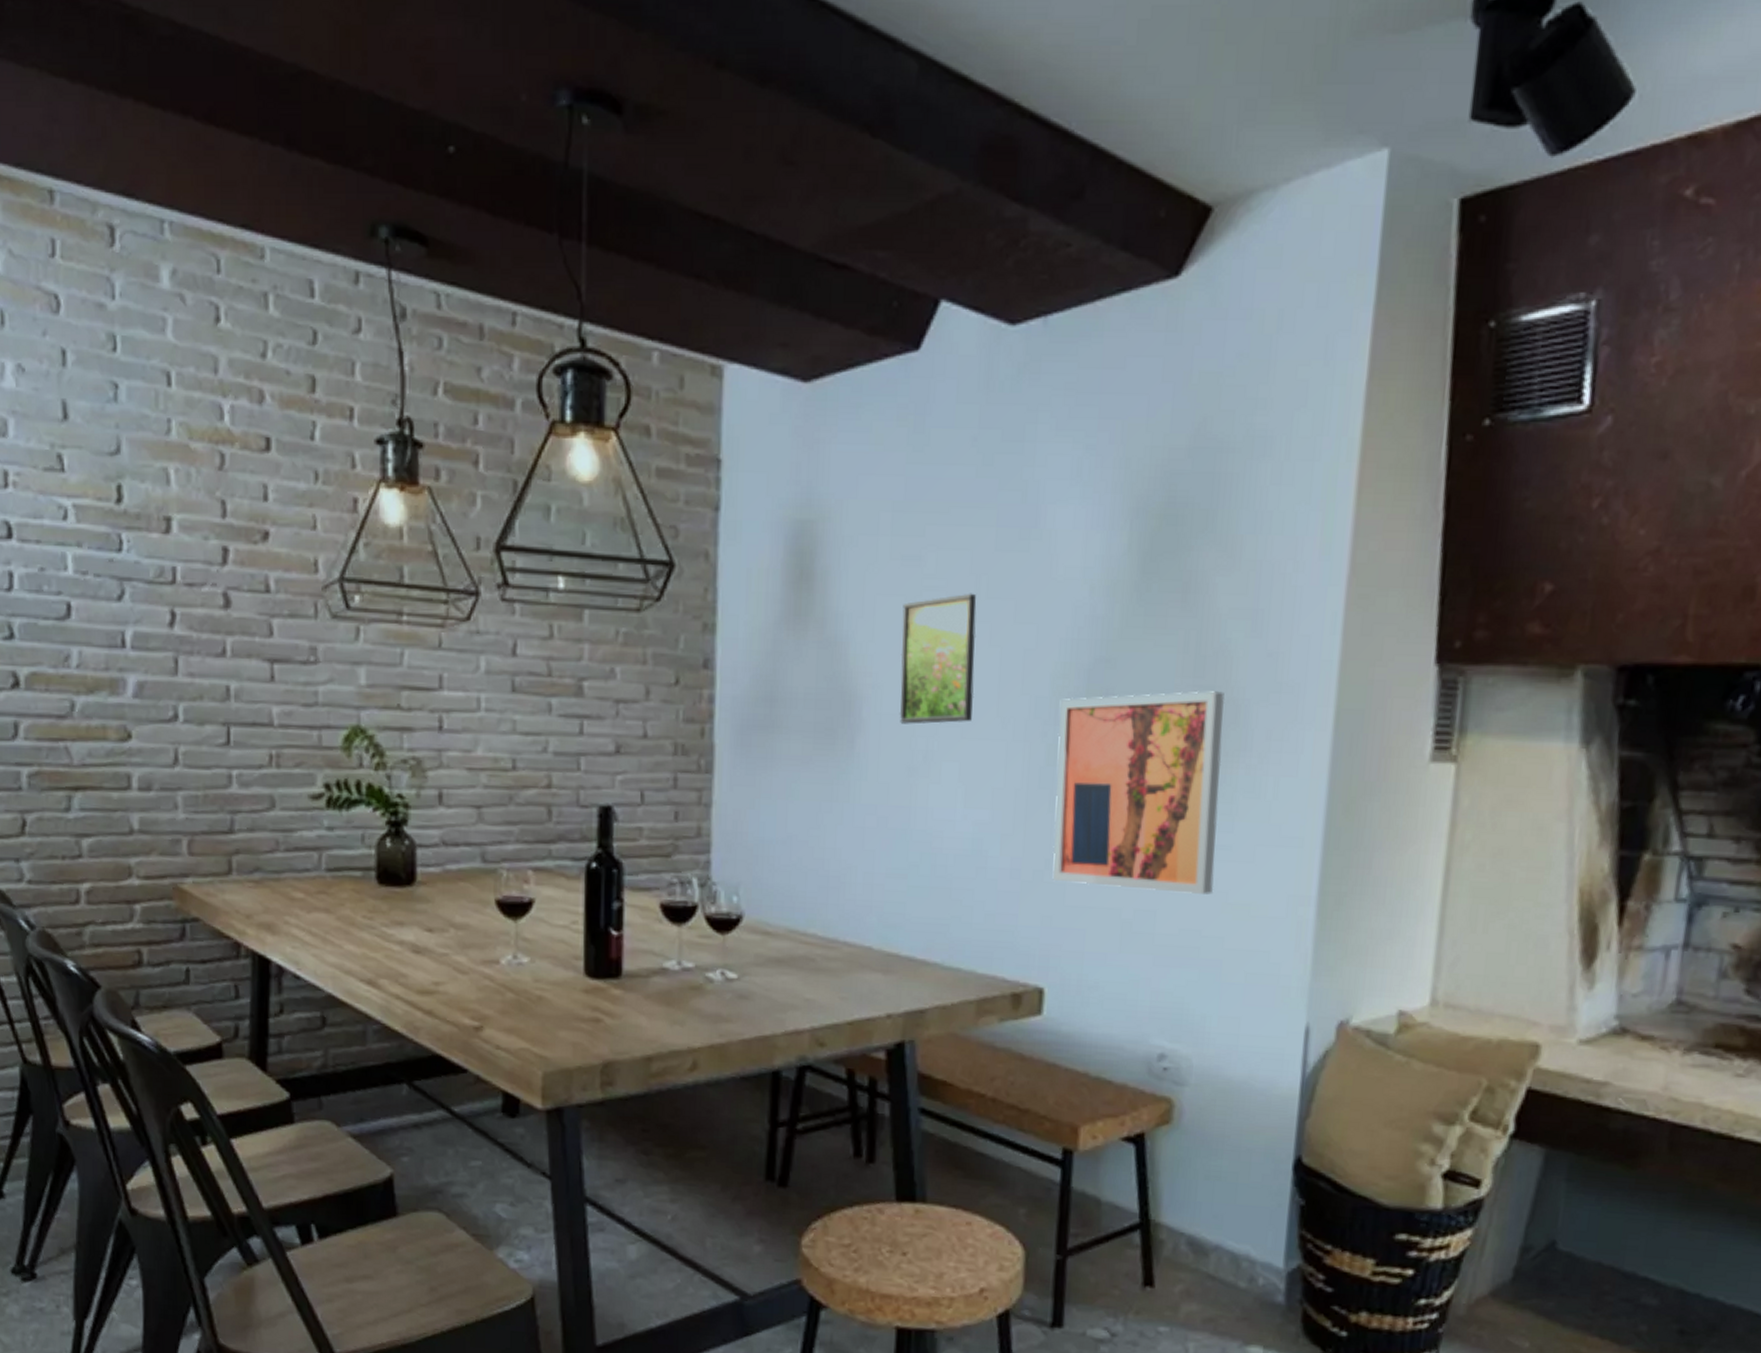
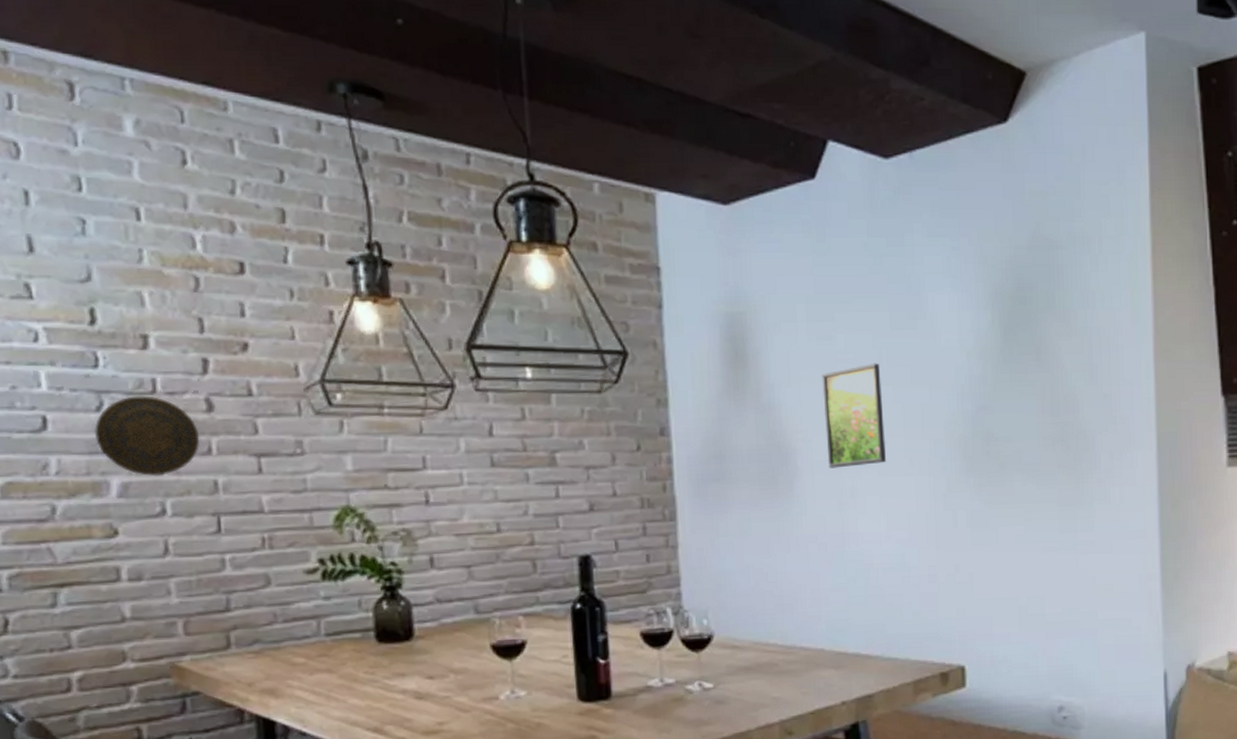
decorative plate: none [115,585,215,677] -> present [94,395,200,477]
wall art: present [1052,691,1225,895] -> none [953,426,1085,582]

